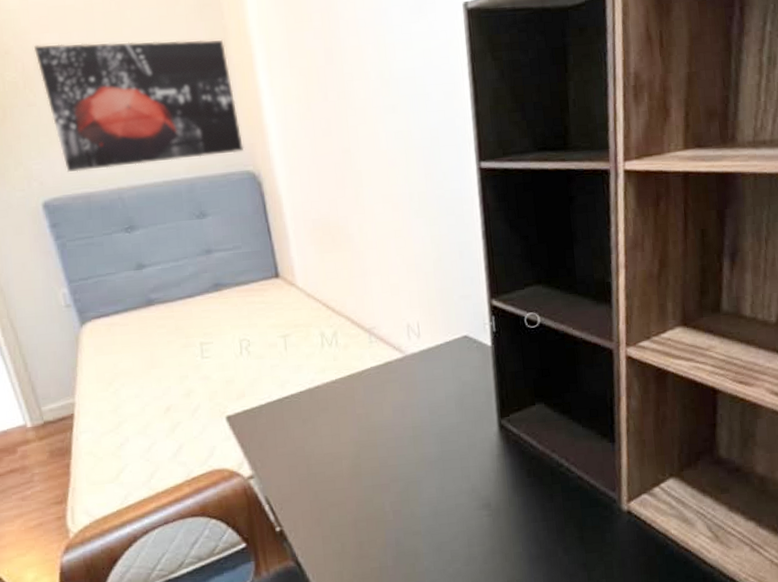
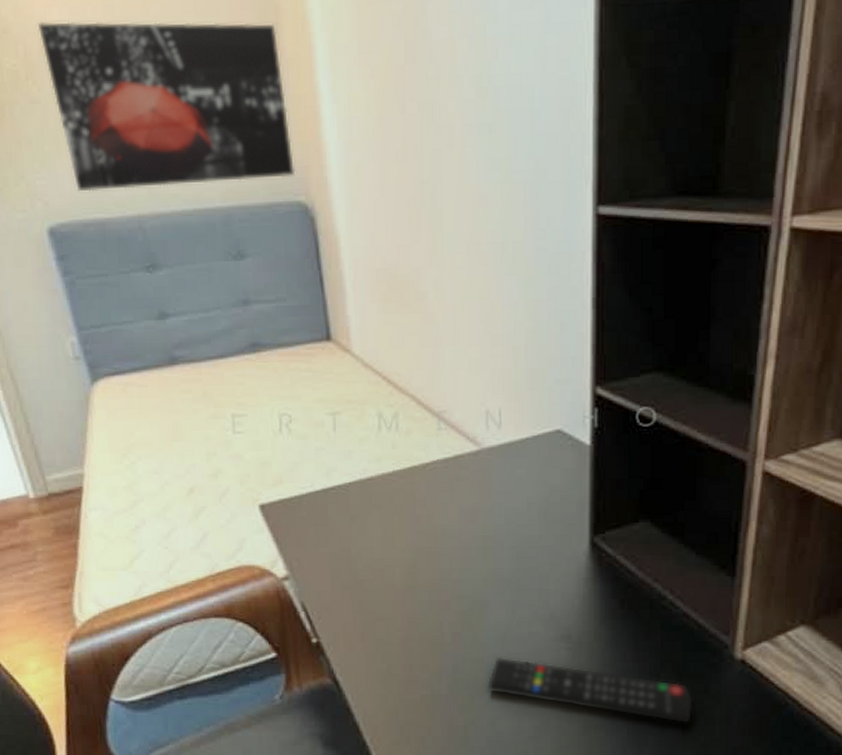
remote control: none [424,527,595,571] -> present [486,656,693,724]

